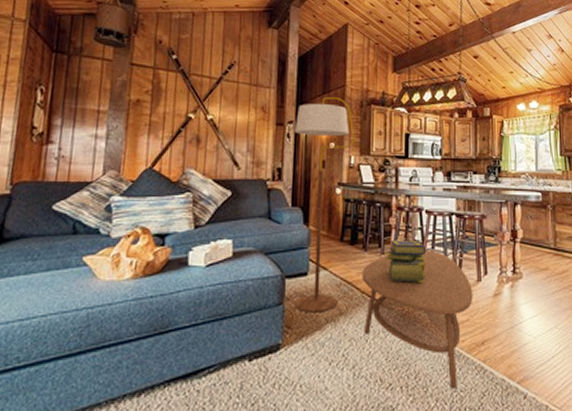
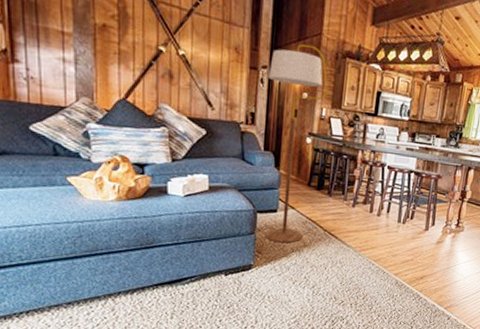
coffee table: present [362,250,473,389] -> none [323,201,420,309]
stack of books: present [386,239,425,283] -> none [348,189,384,227]

